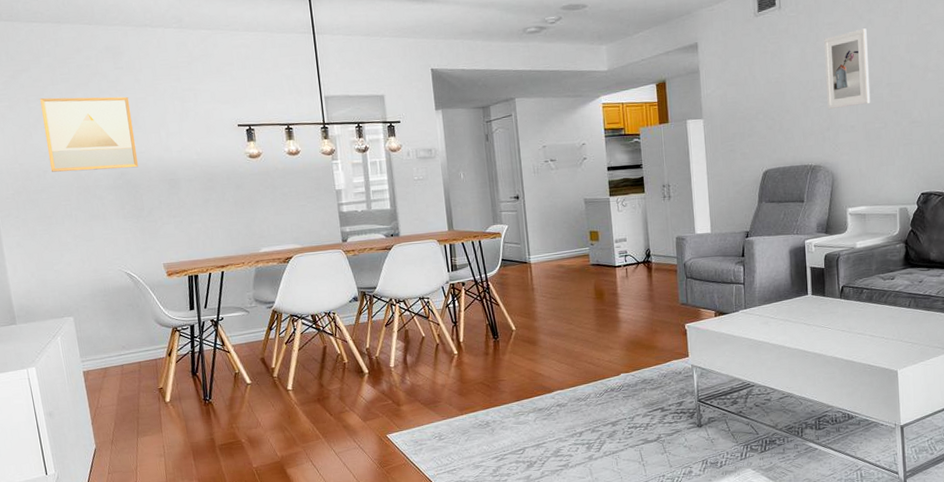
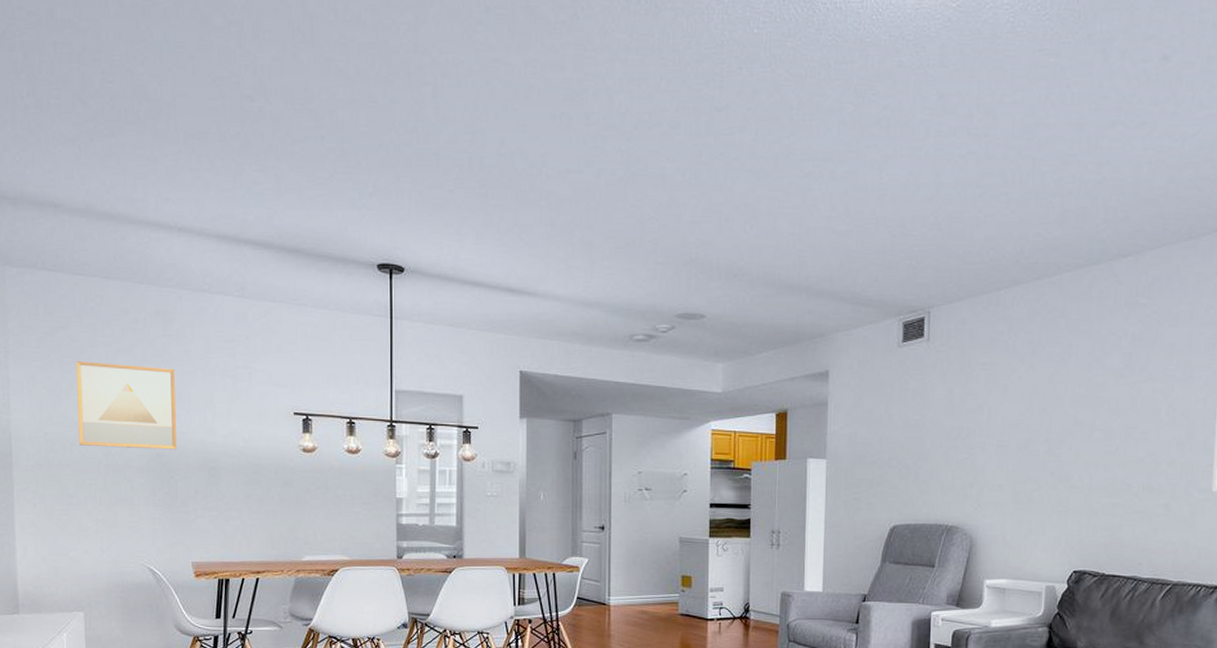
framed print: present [823,28,871,110] -> none [973,373,1027,463]

